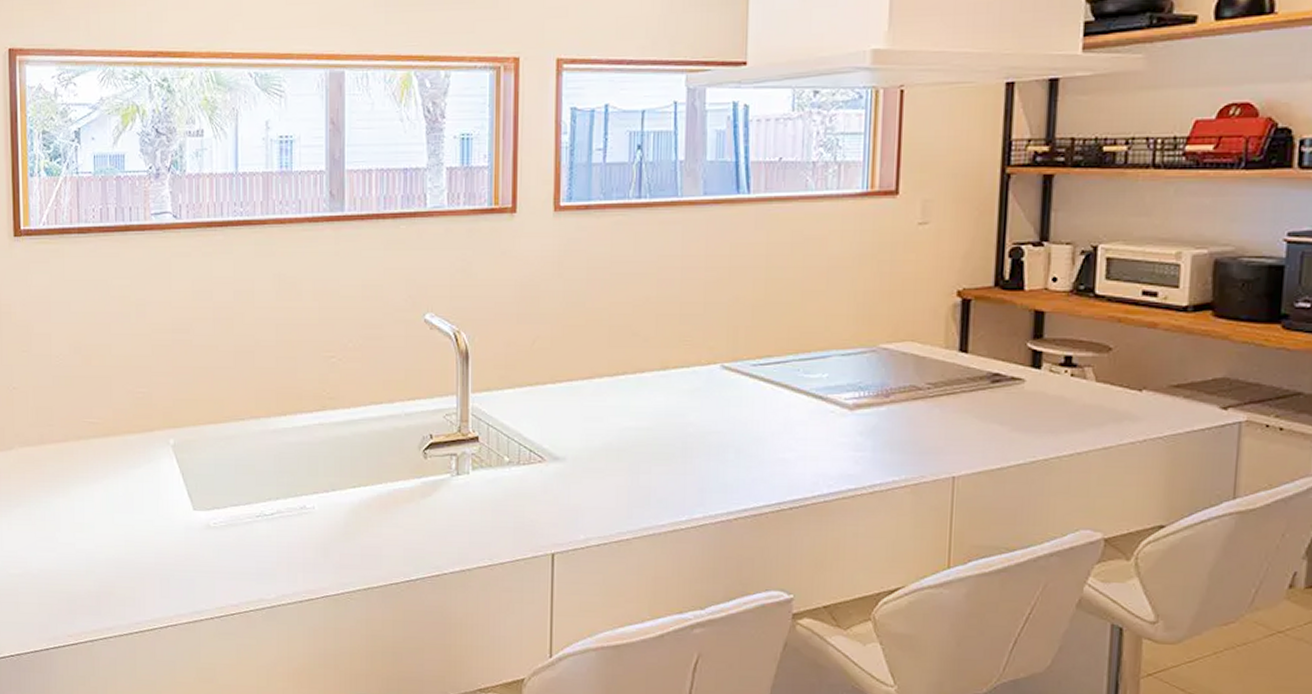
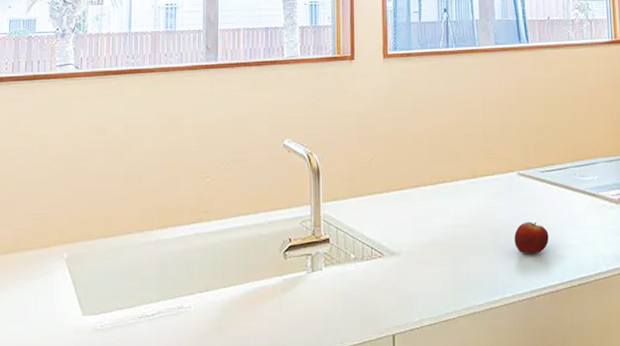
fruit: none [711,428,756,467] -> present [514,222,549,253]

